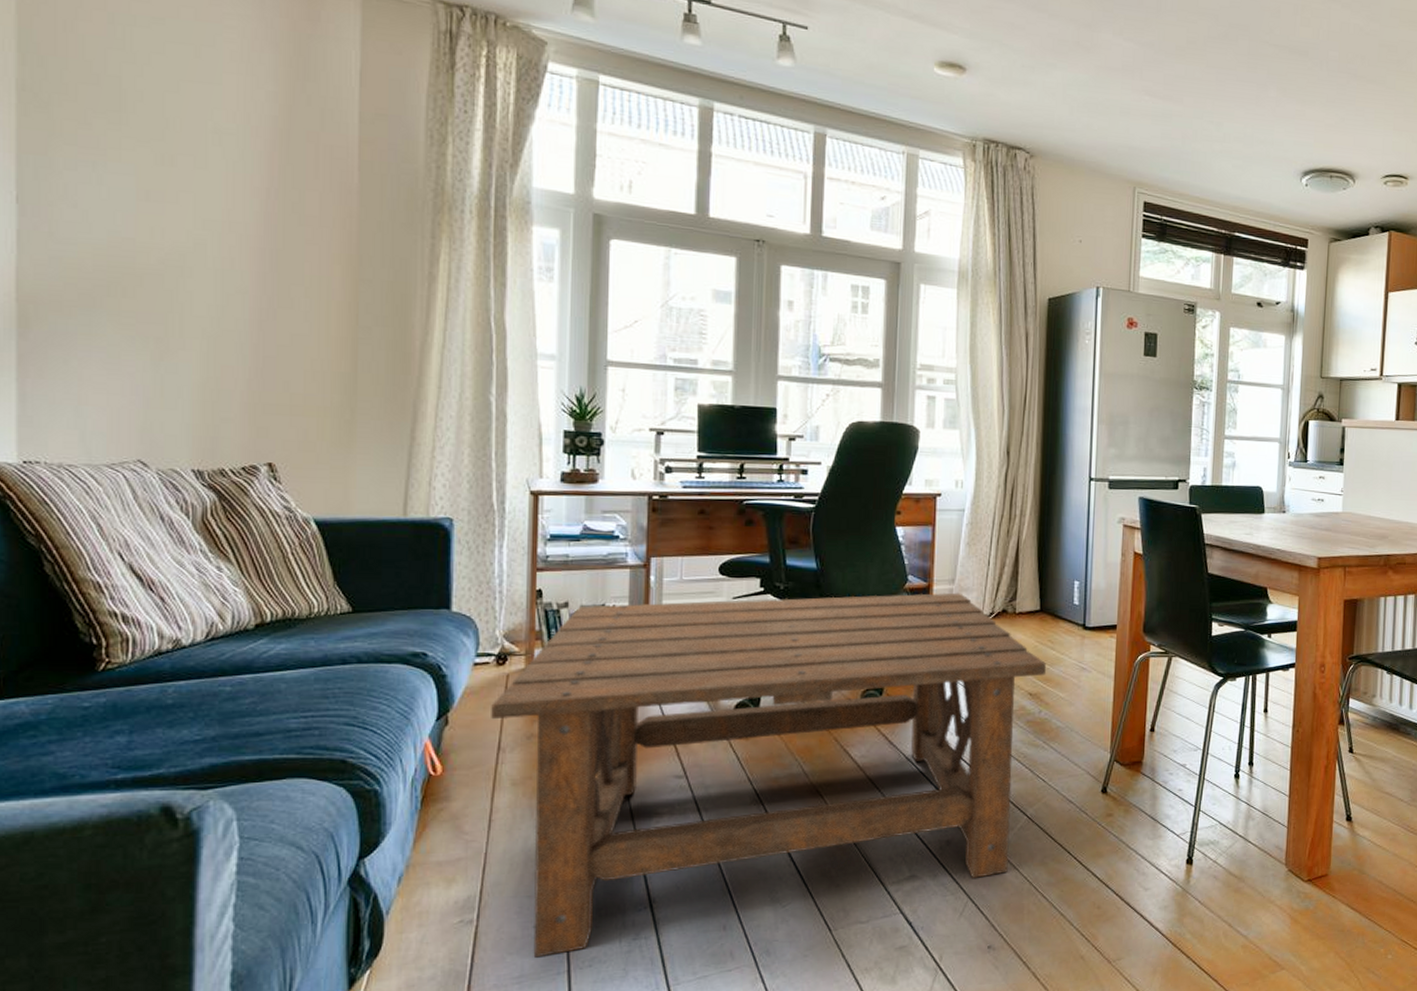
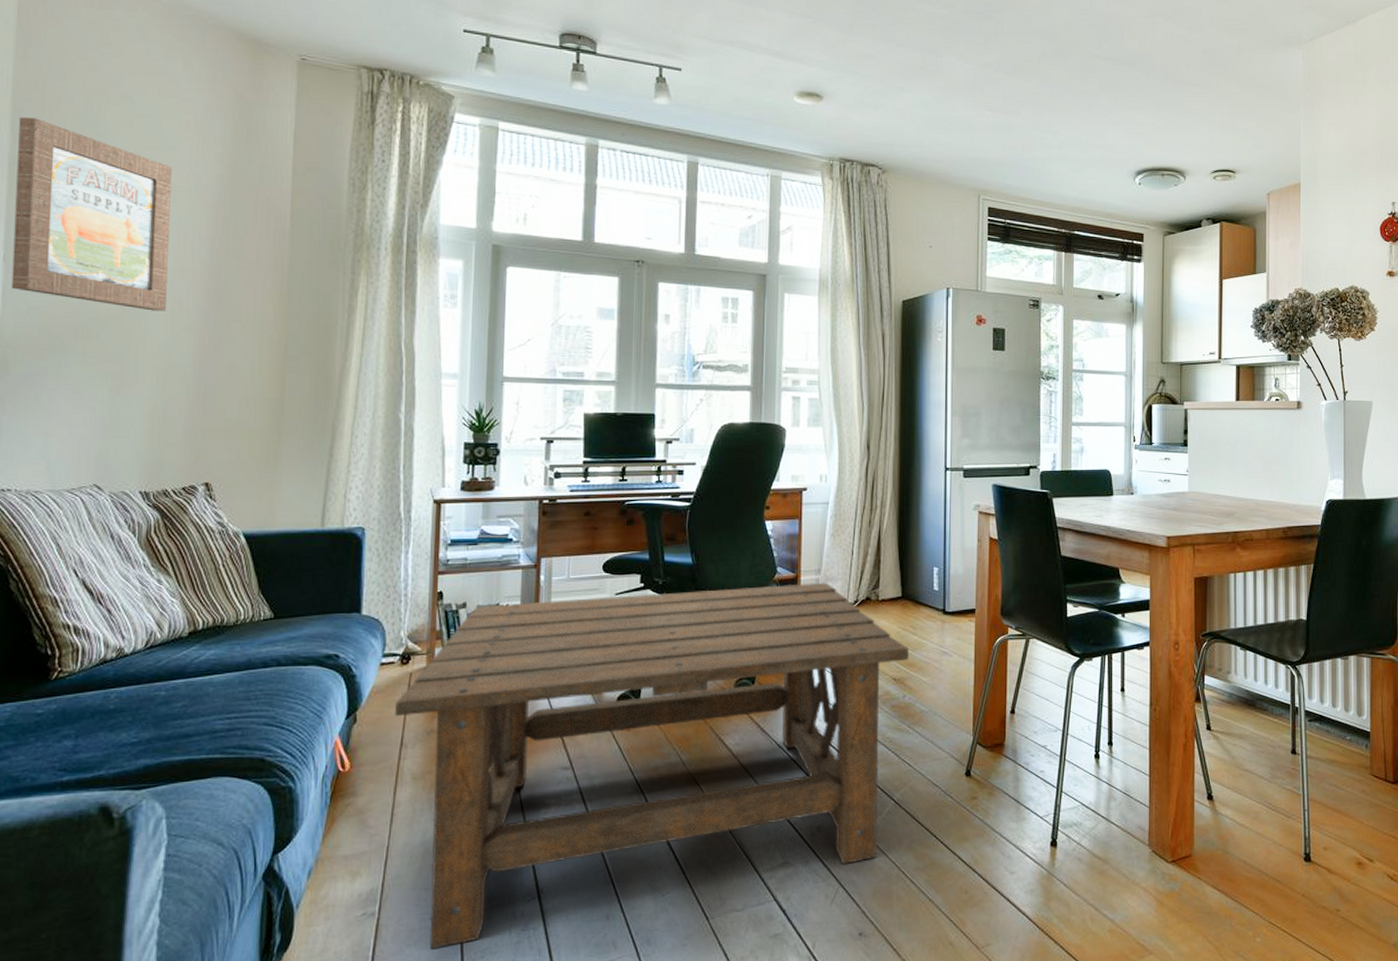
wall art: none [27,35,216,270] -> present [11,117,172,311]

